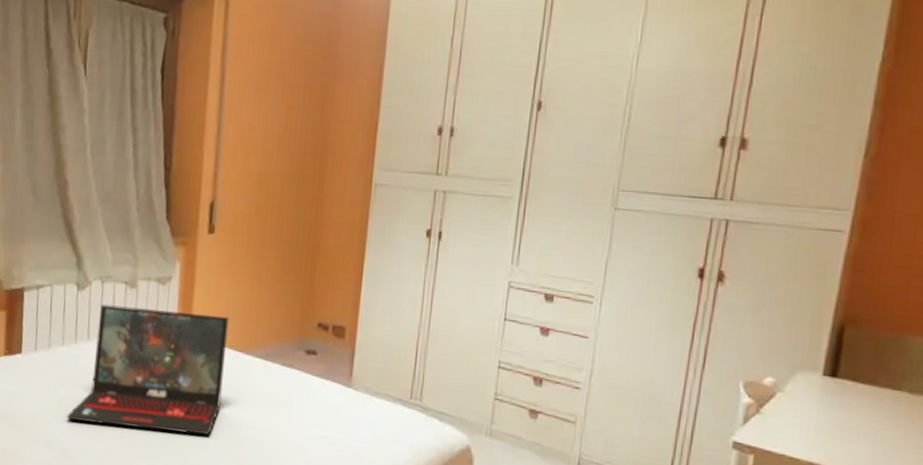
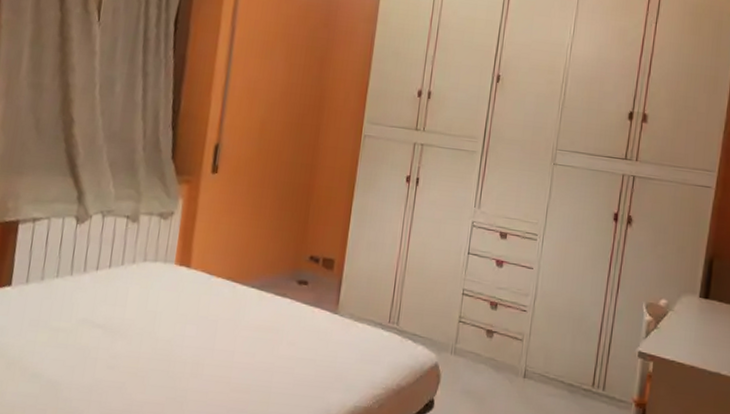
laptop: present [66,304,229,436] -> none [55,237,228,363]

